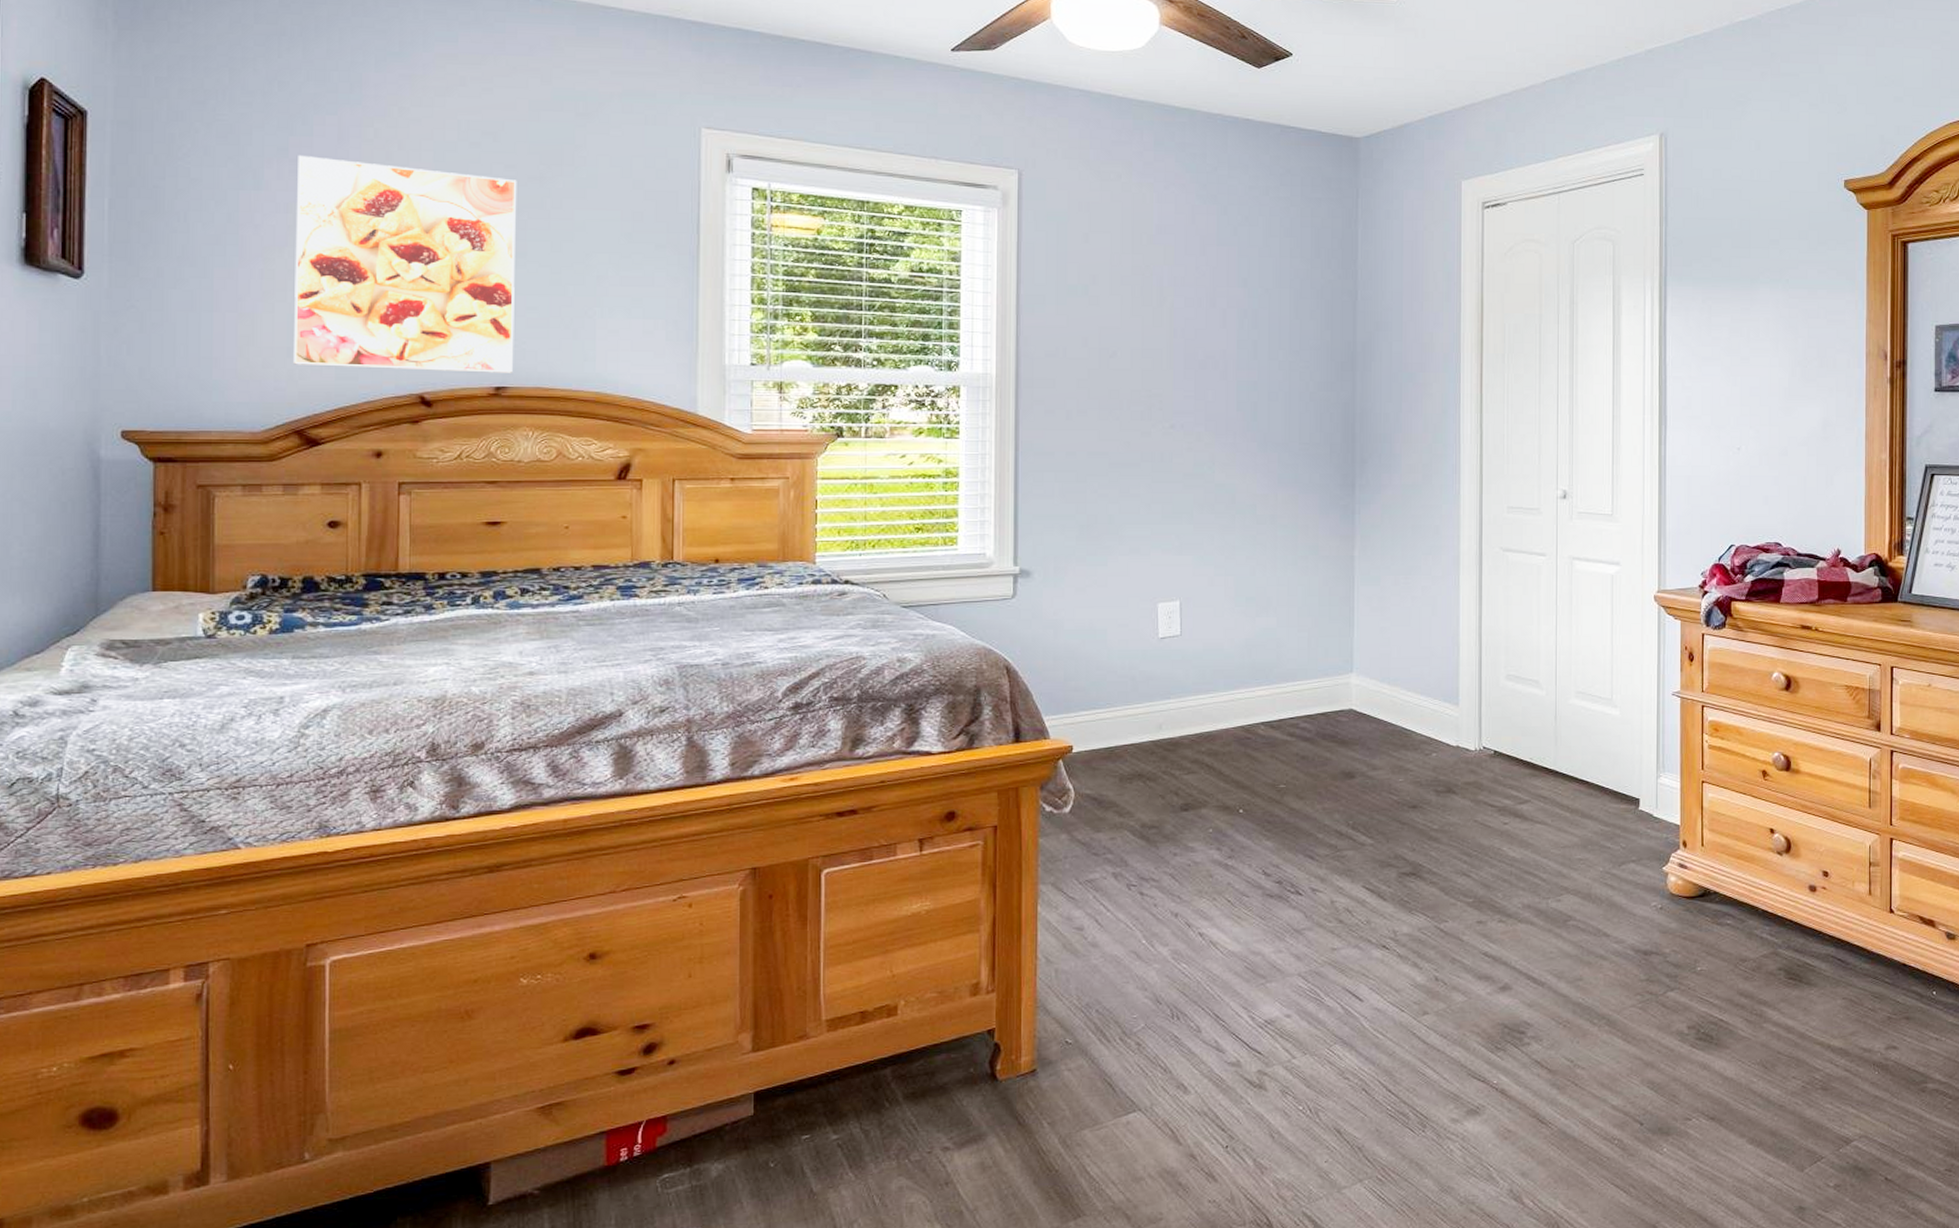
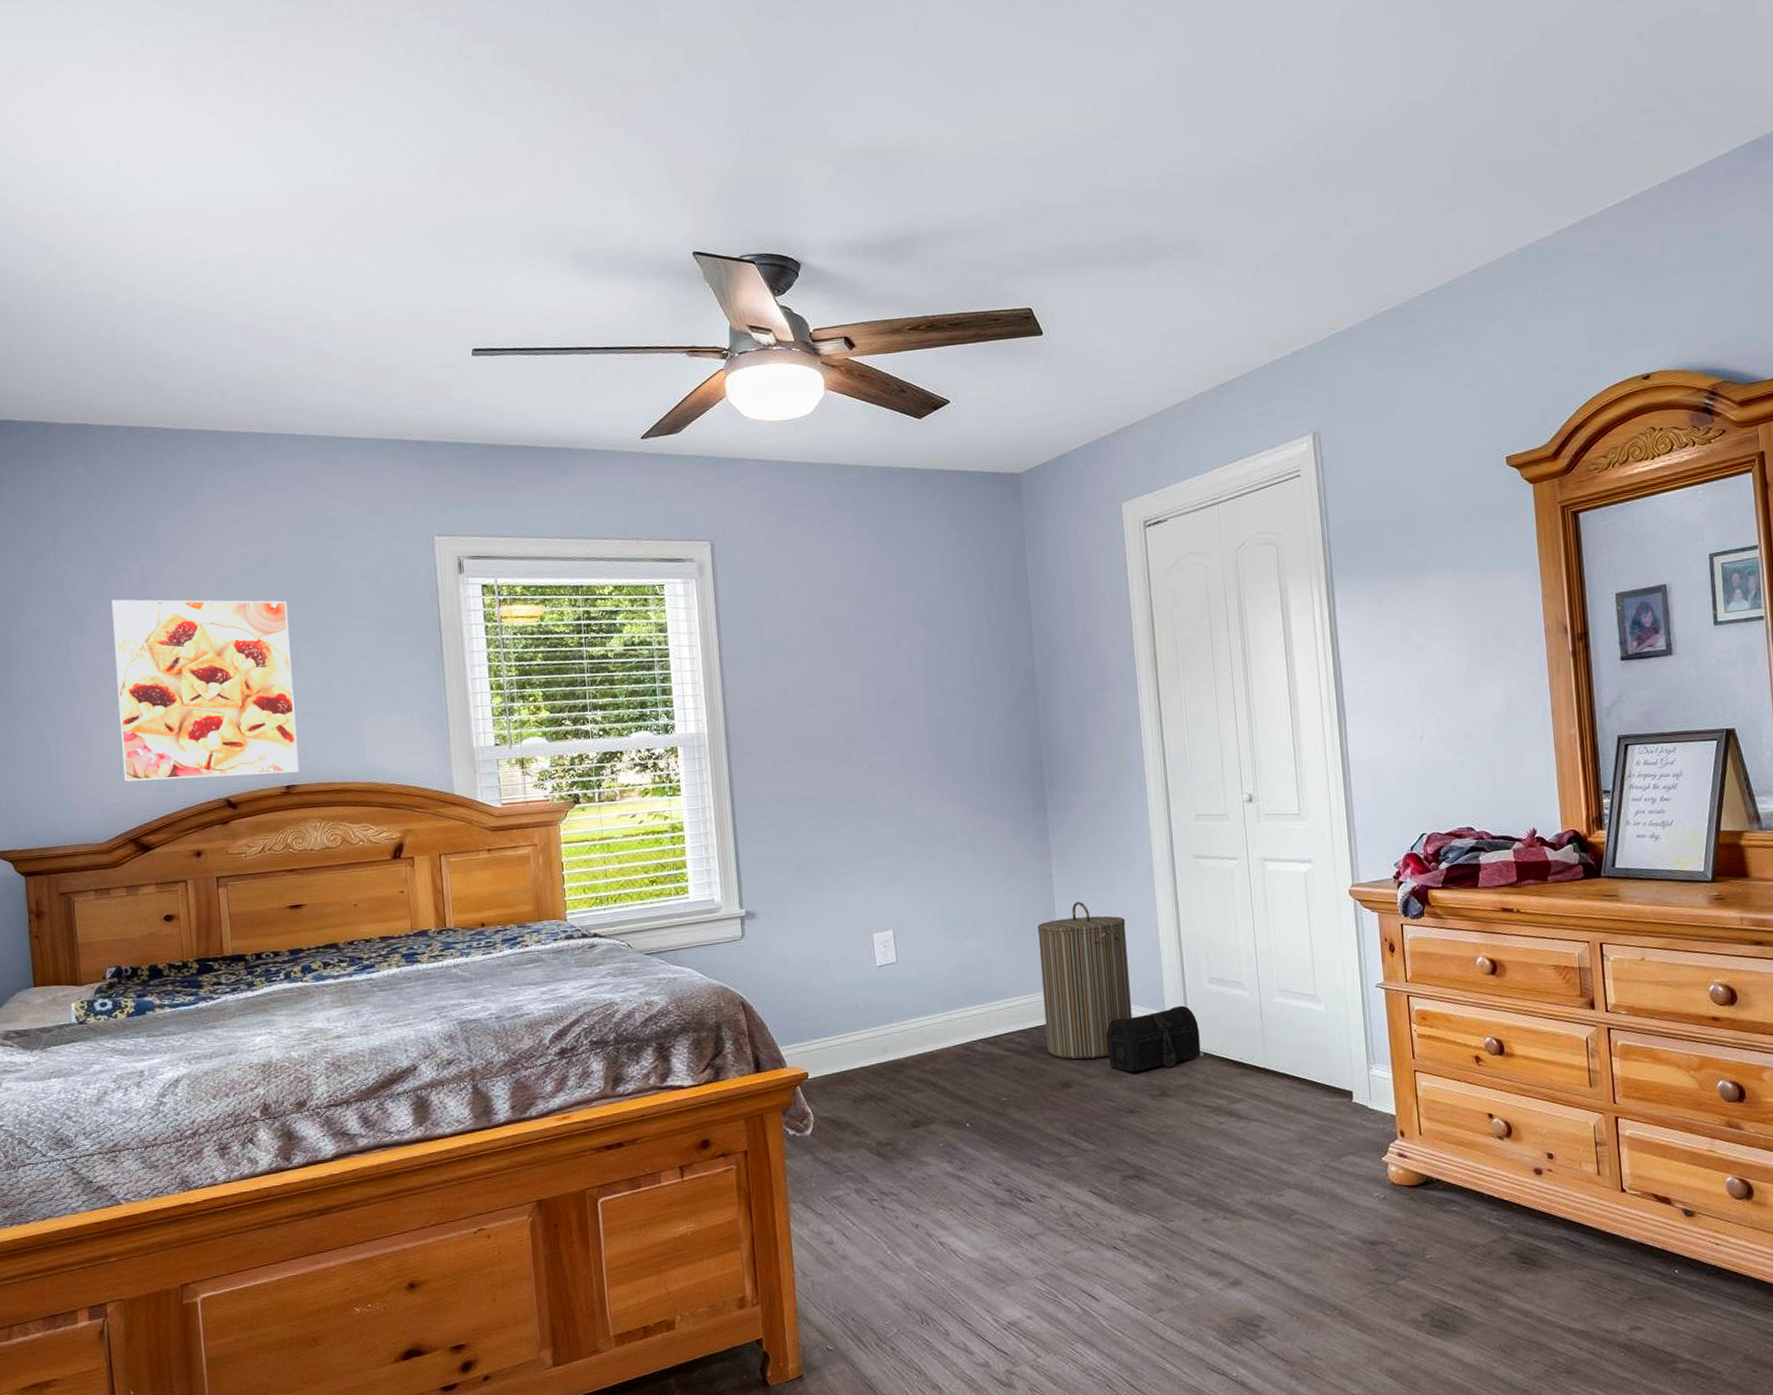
laundry hamper: none [1333,586,1426,749] -> present [1037,901,1132,1059]
treasure chest: none [1395,701,1491,766] -> present [1105,1005,1201,1072]

